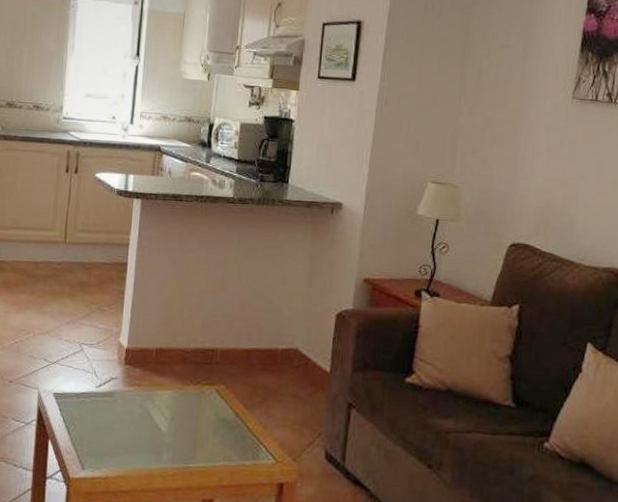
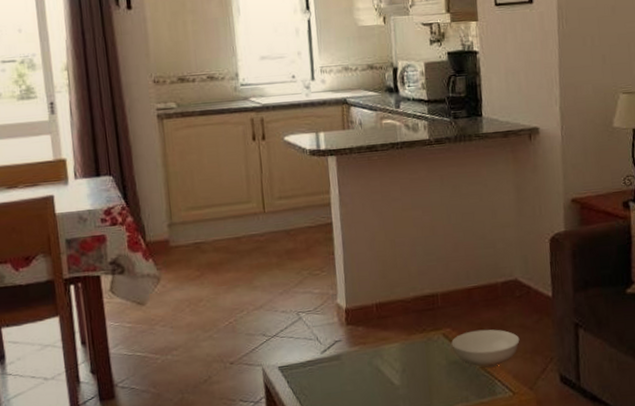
bowl: none [223,391,291,431] -> present [451,329,520,368]

